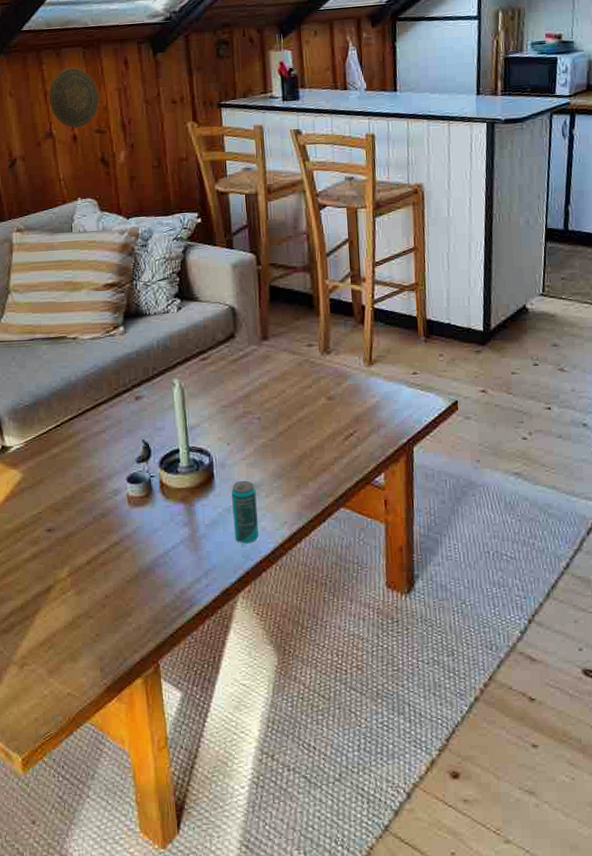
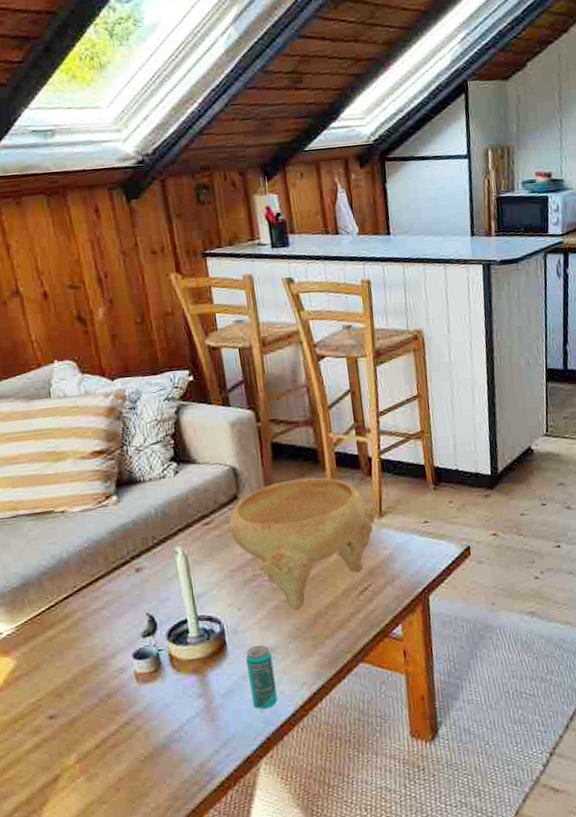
decorative plate: present [49,67,99,128] -> none [11,217,70,285]
decorative bowl: none [225,321,366,450] -> present [229,477,376,611]

